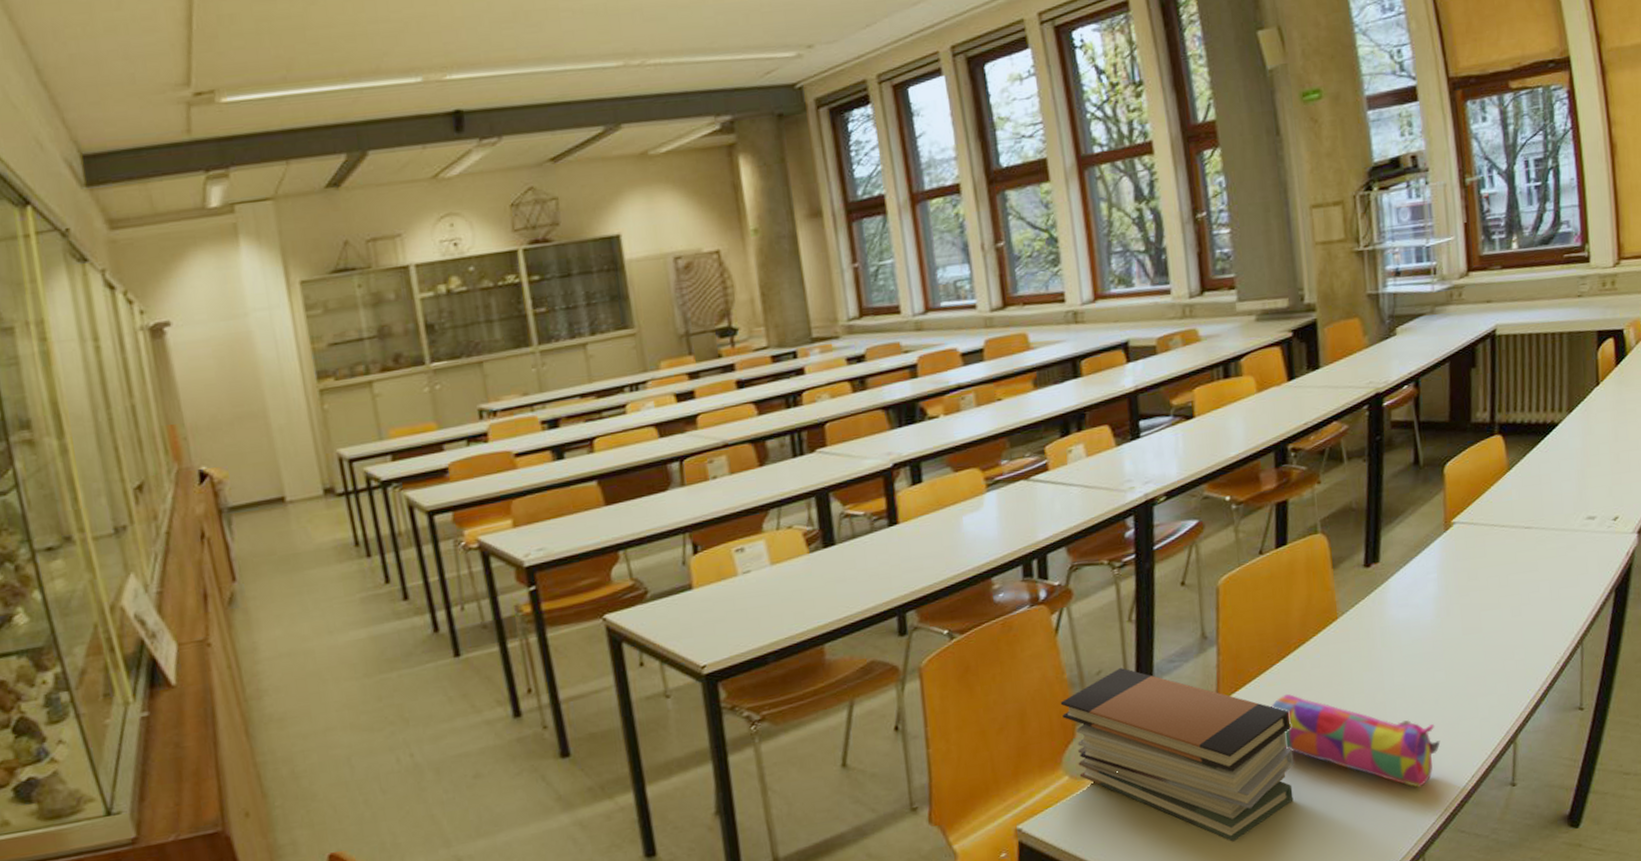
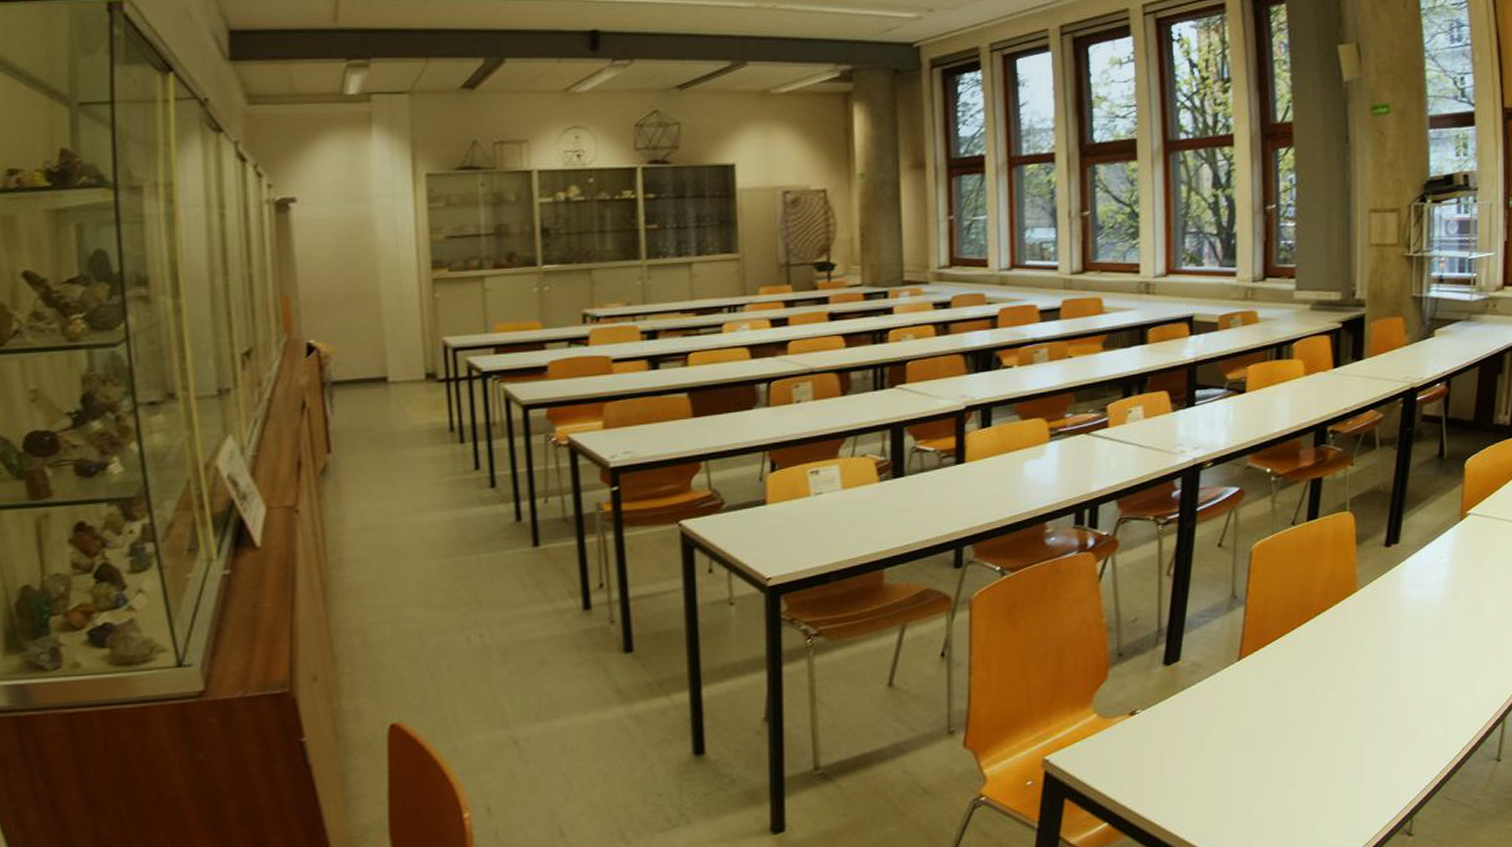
book stack: present [1060,668,1294,842] -> none [1096,618,1304,790]
pencil case: present [1271,694,1441,788] -> none [1288,657,1437,755]

